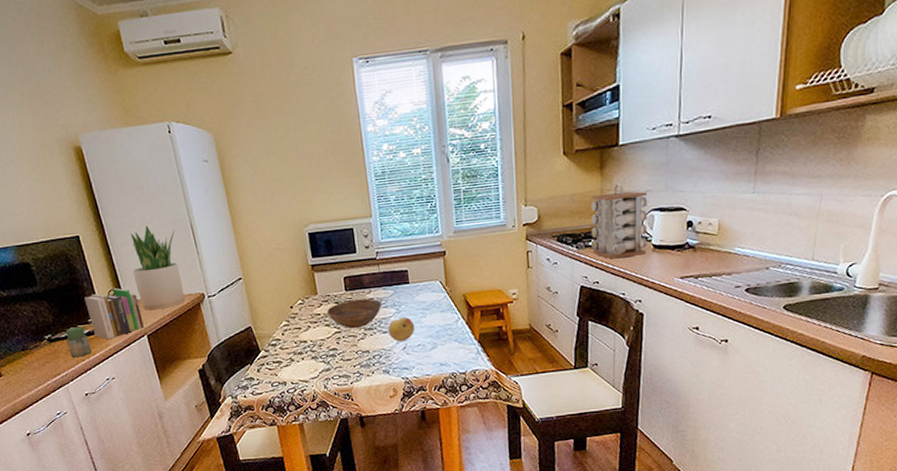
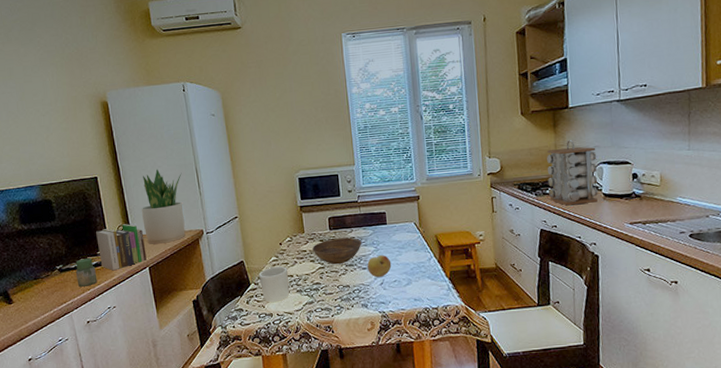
mug: none [269,331,304,371] -> present [258,266,290,303]

